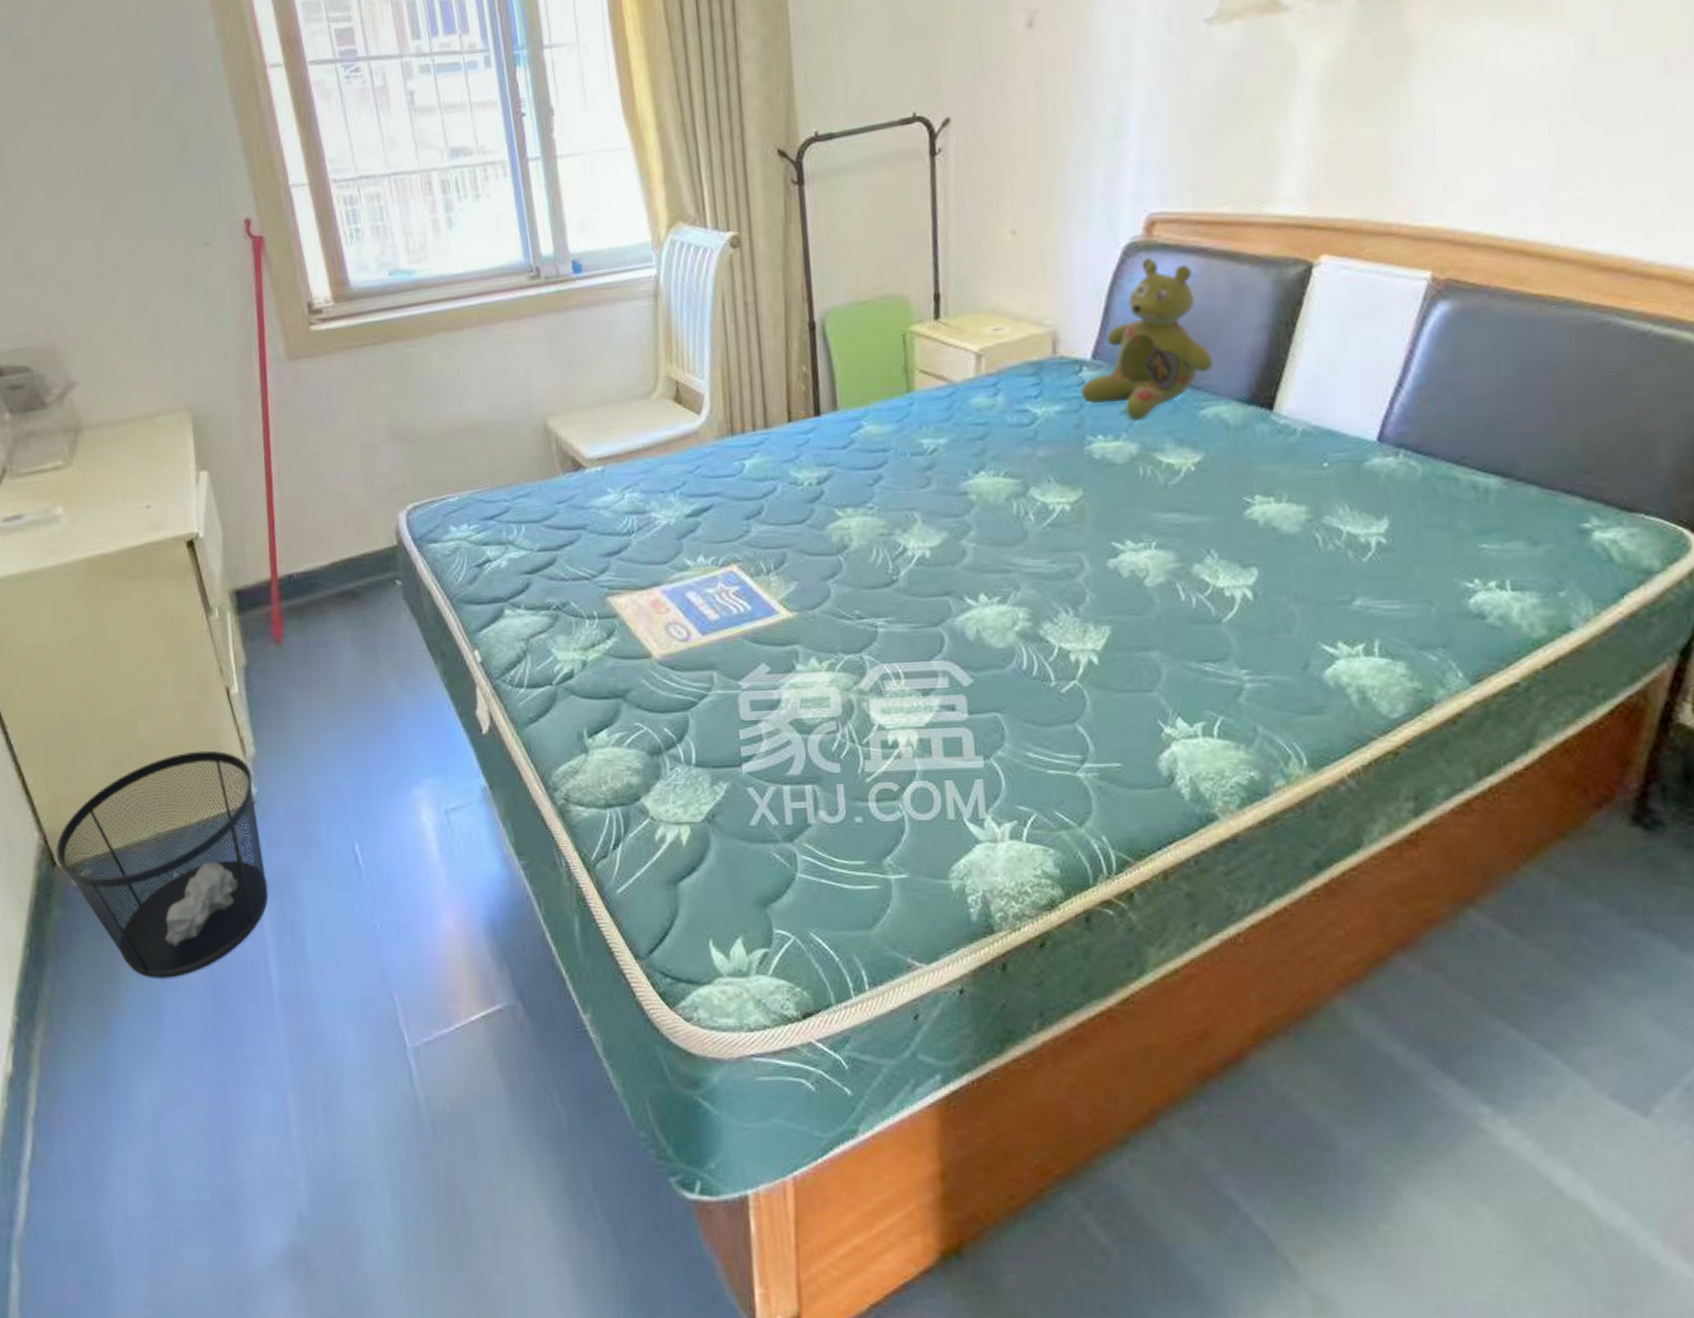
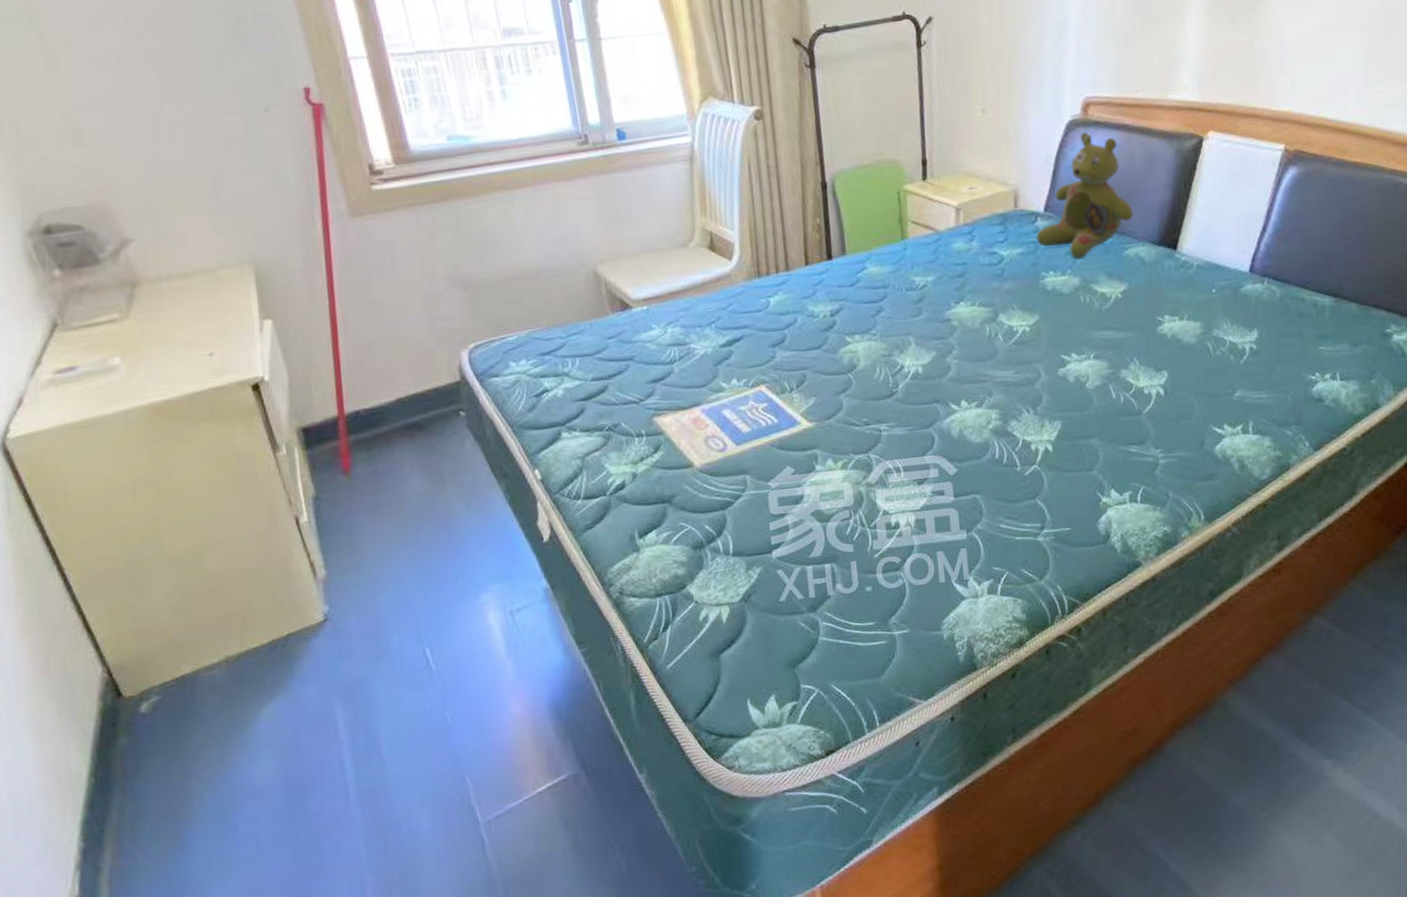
waste bin: present [56,750,268,978] -> none [121,575,342,790]

